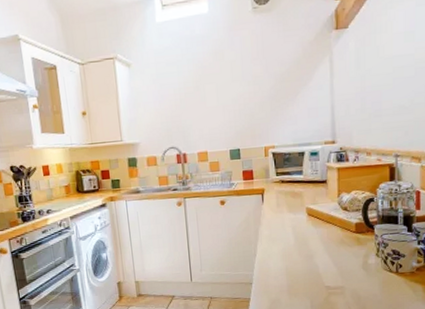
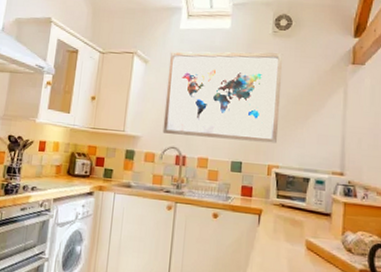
wall art: none [151,30,271,135] -> present [162,51,284,144]

